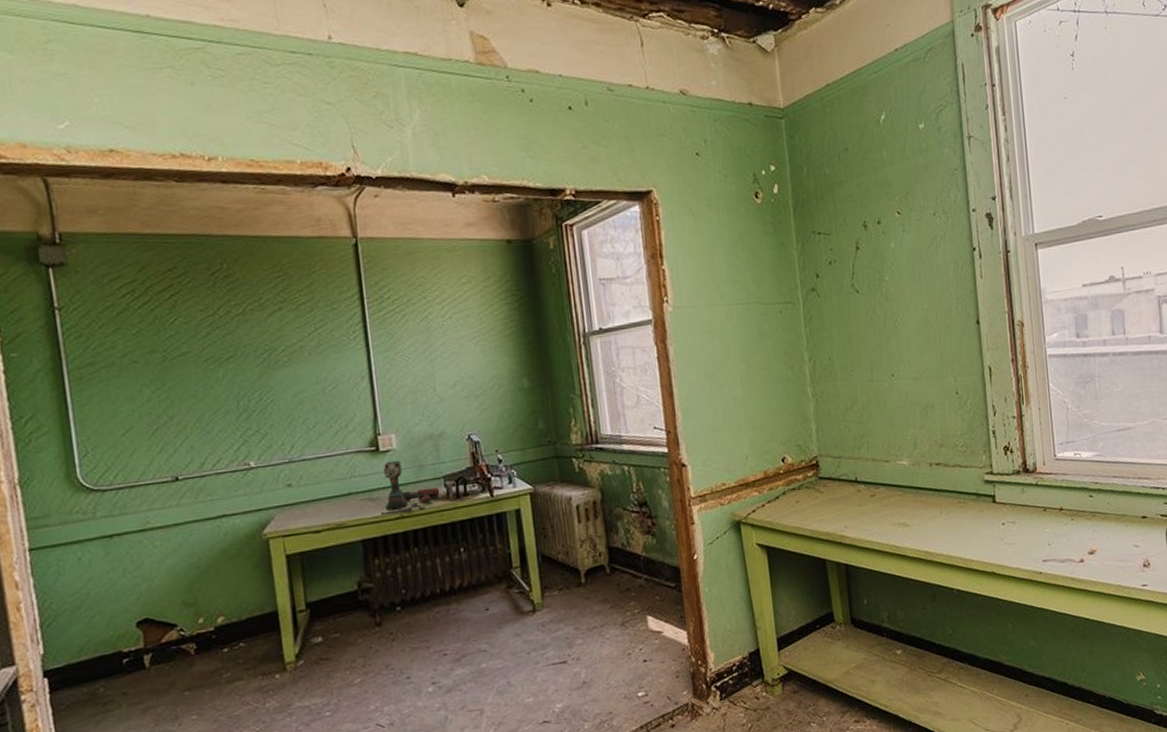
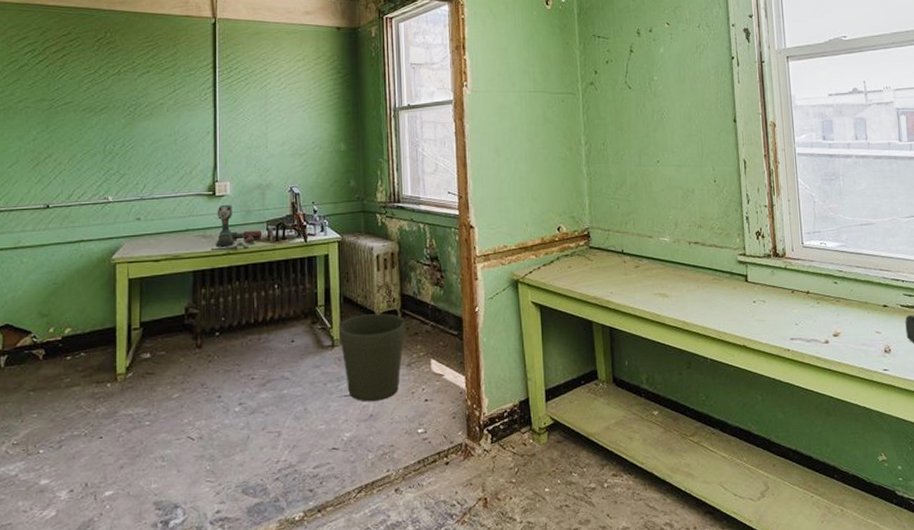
bucket: none [538,570,616,669] -> present [338,313,405,402]

